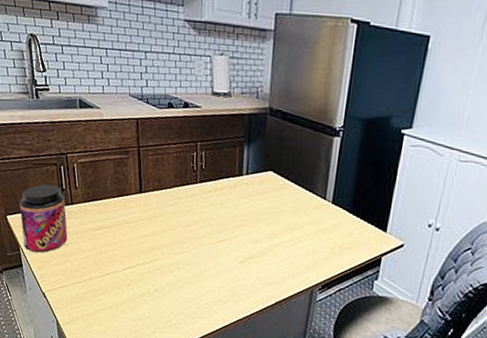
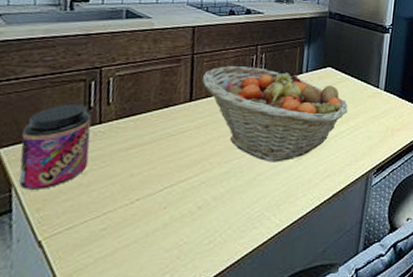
fruit basket: none [149,161,291,262] -> present [202,66,348,162]

